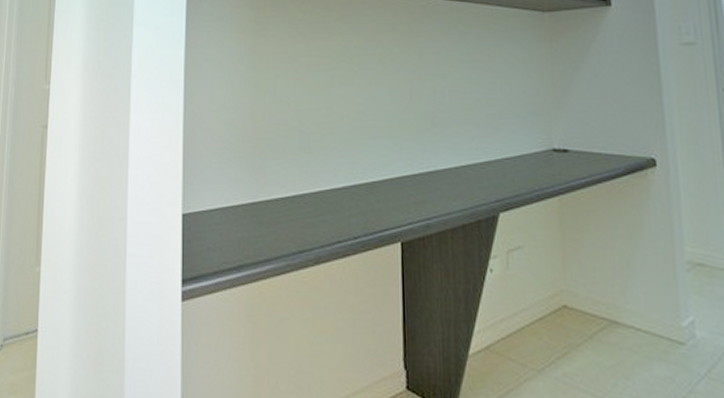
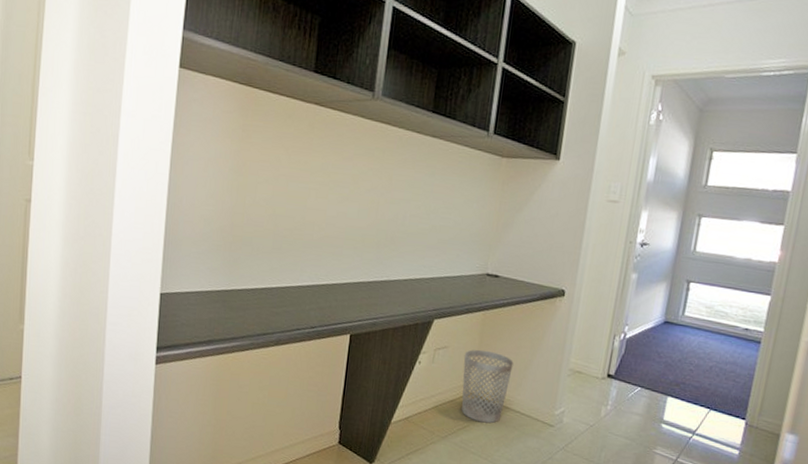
wastebasket: none [545,246,612,347] -> present [461,349,514,424]

